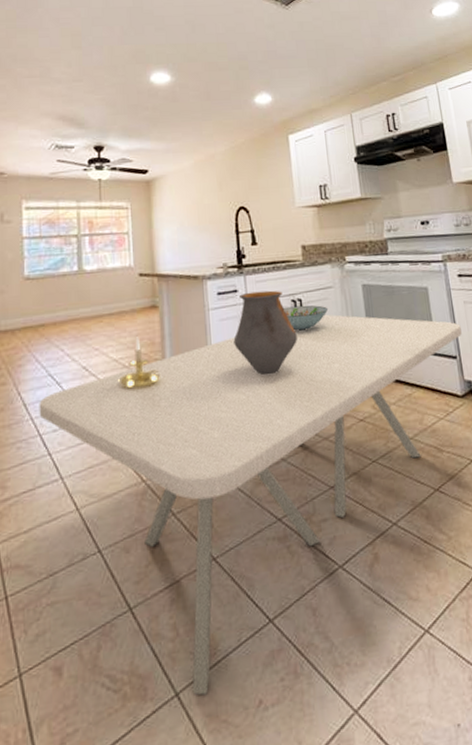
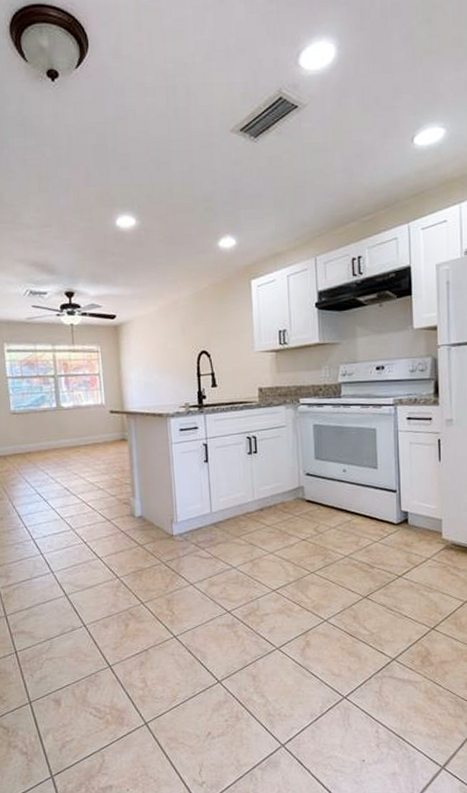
dining table: present [39,314,462,696] -> none [30,450,404,726]
candle holder: present [120,337,160,390] -> none [96,465,130,508]
vase: present [233,290,298,376] -> none [193,428,252,500]
decorative bowl: present [284,305,329,331] -> none [239,442,281,464]

